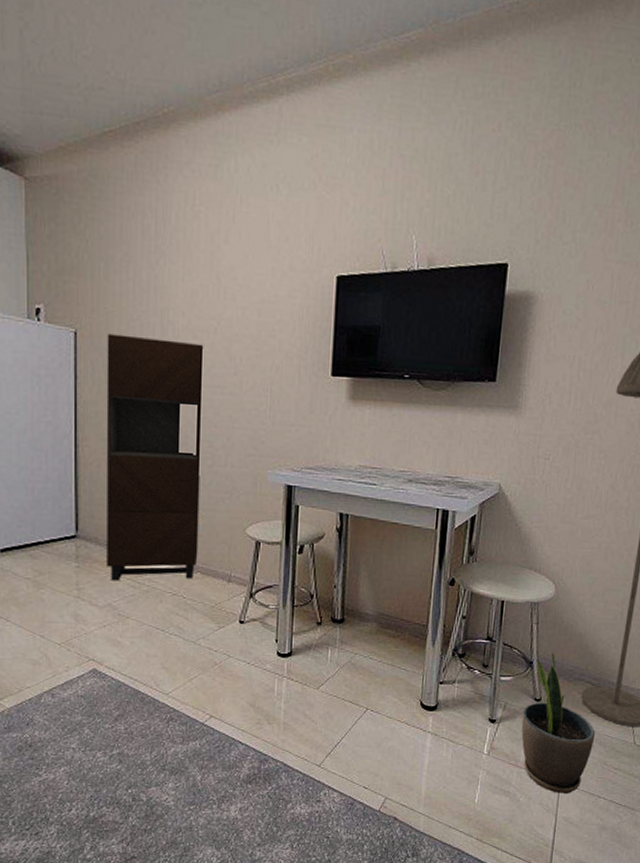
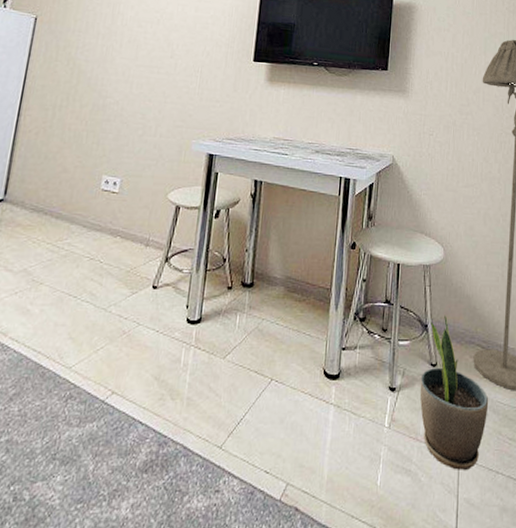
storage cabinet: present [106,333,204,581] -> none [28,20,147,245]

